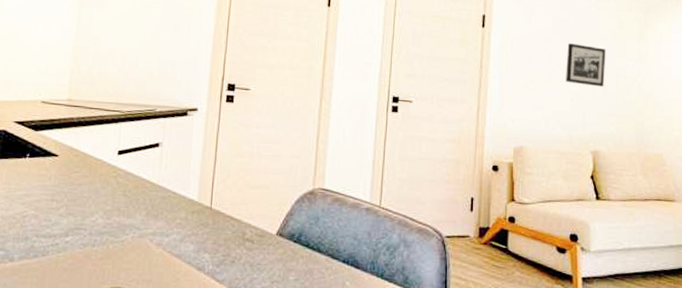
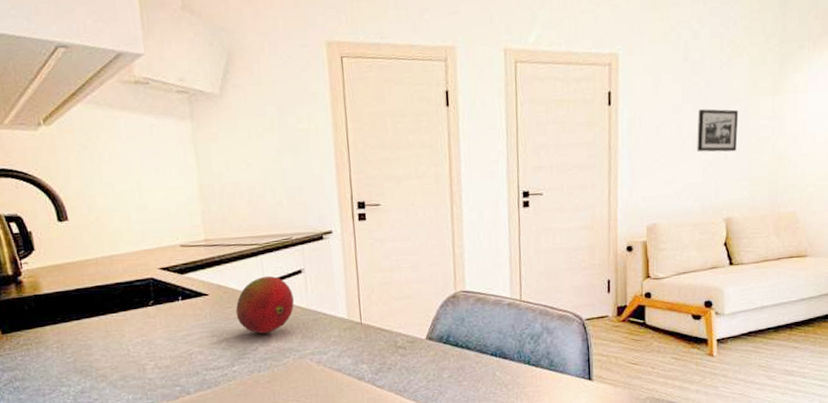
fruit: none [82,144,146,205] -> present [235,276,294,334]

